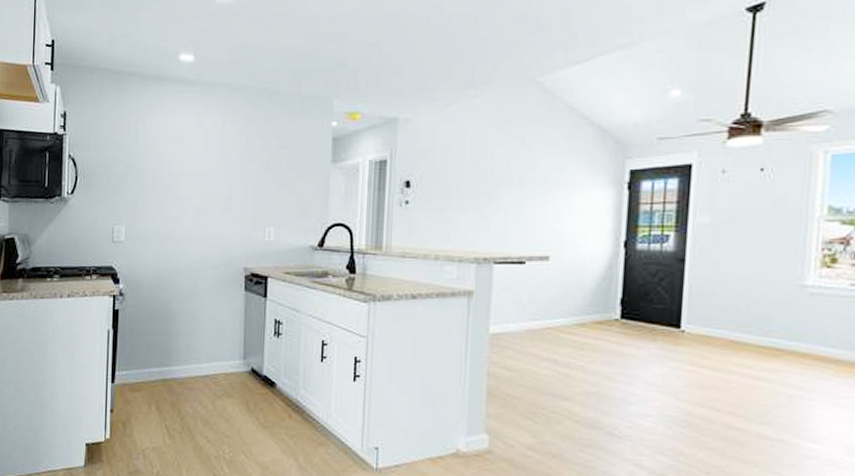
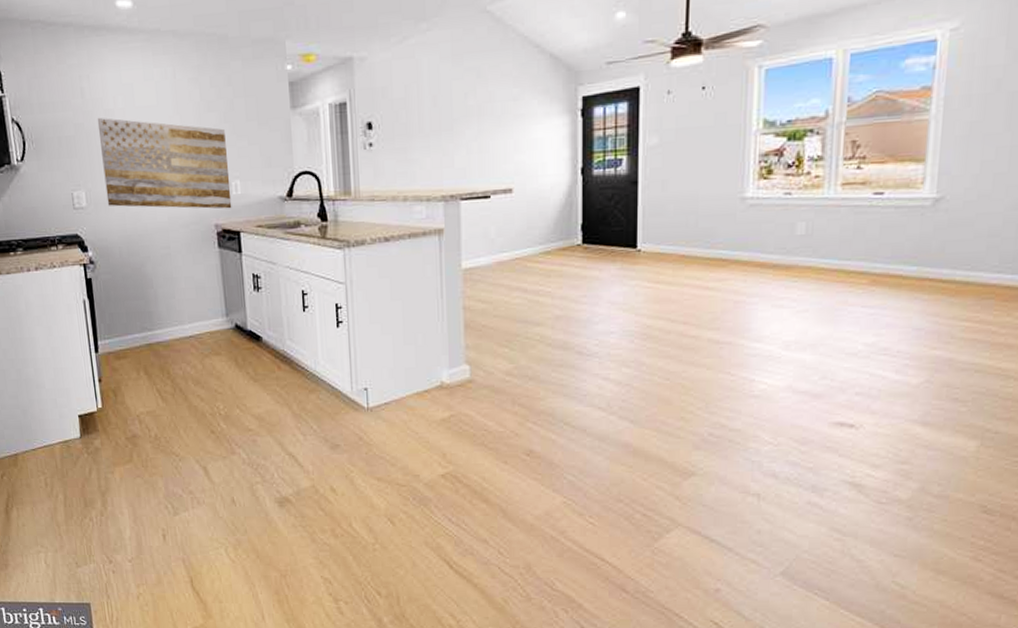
wall art: none [144,158,265,254] -> present [97,117,232,209]

